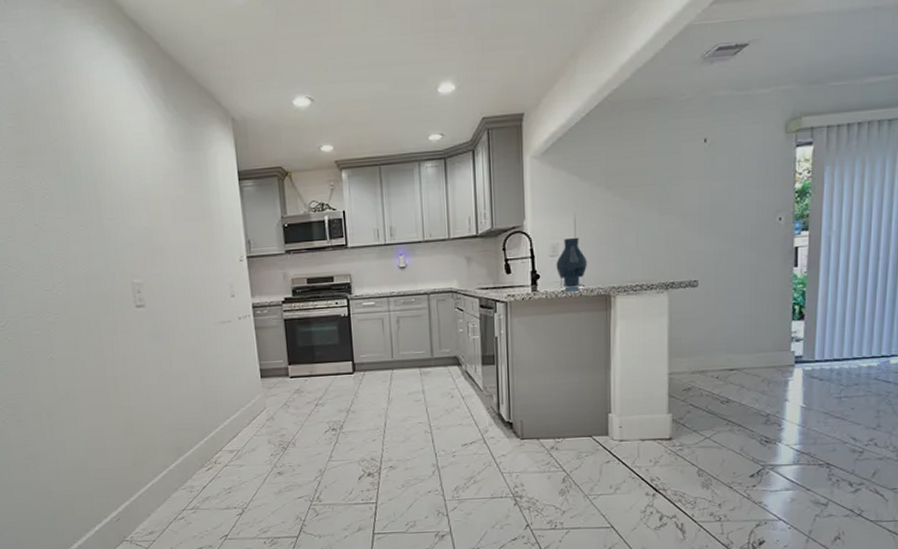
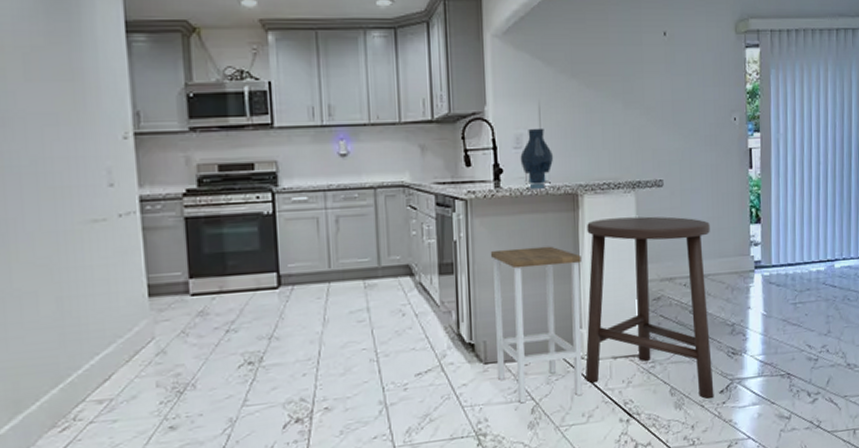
bar stool: none [527,341,612,474] -> present [490,246,583,404]
bar stool: none [613,314,747,481] -> present [585,216,714,399]

